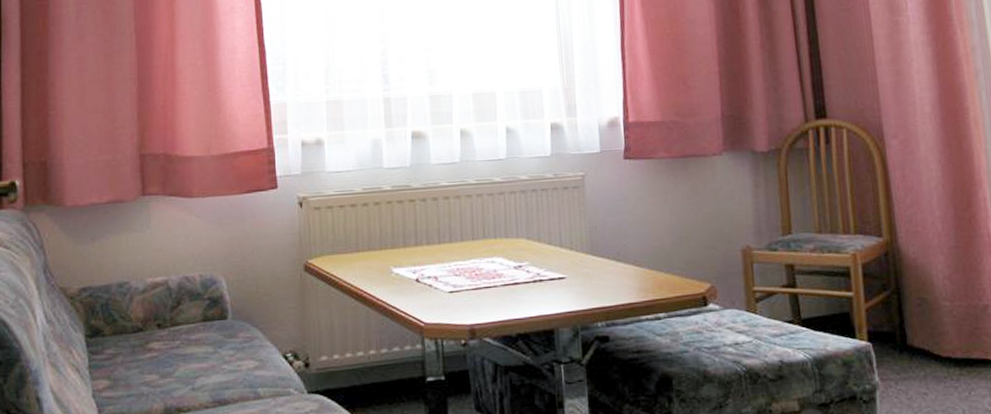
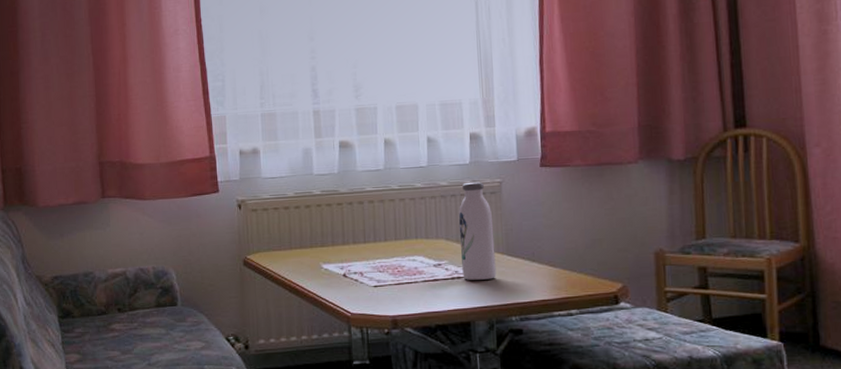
water bottle: none [539,175,581,283] -> present [458,181,497,280]

